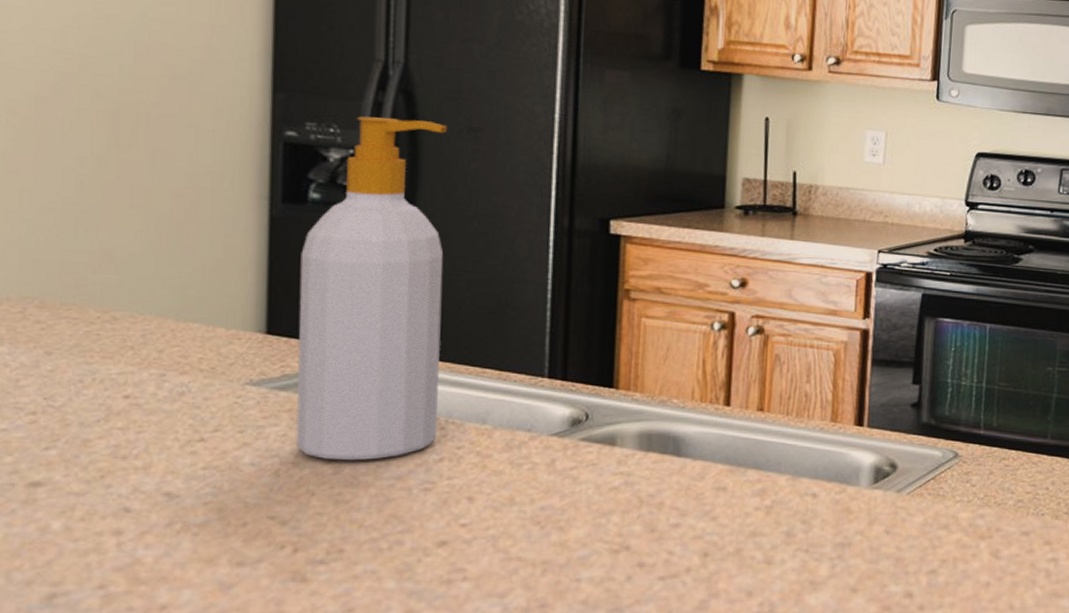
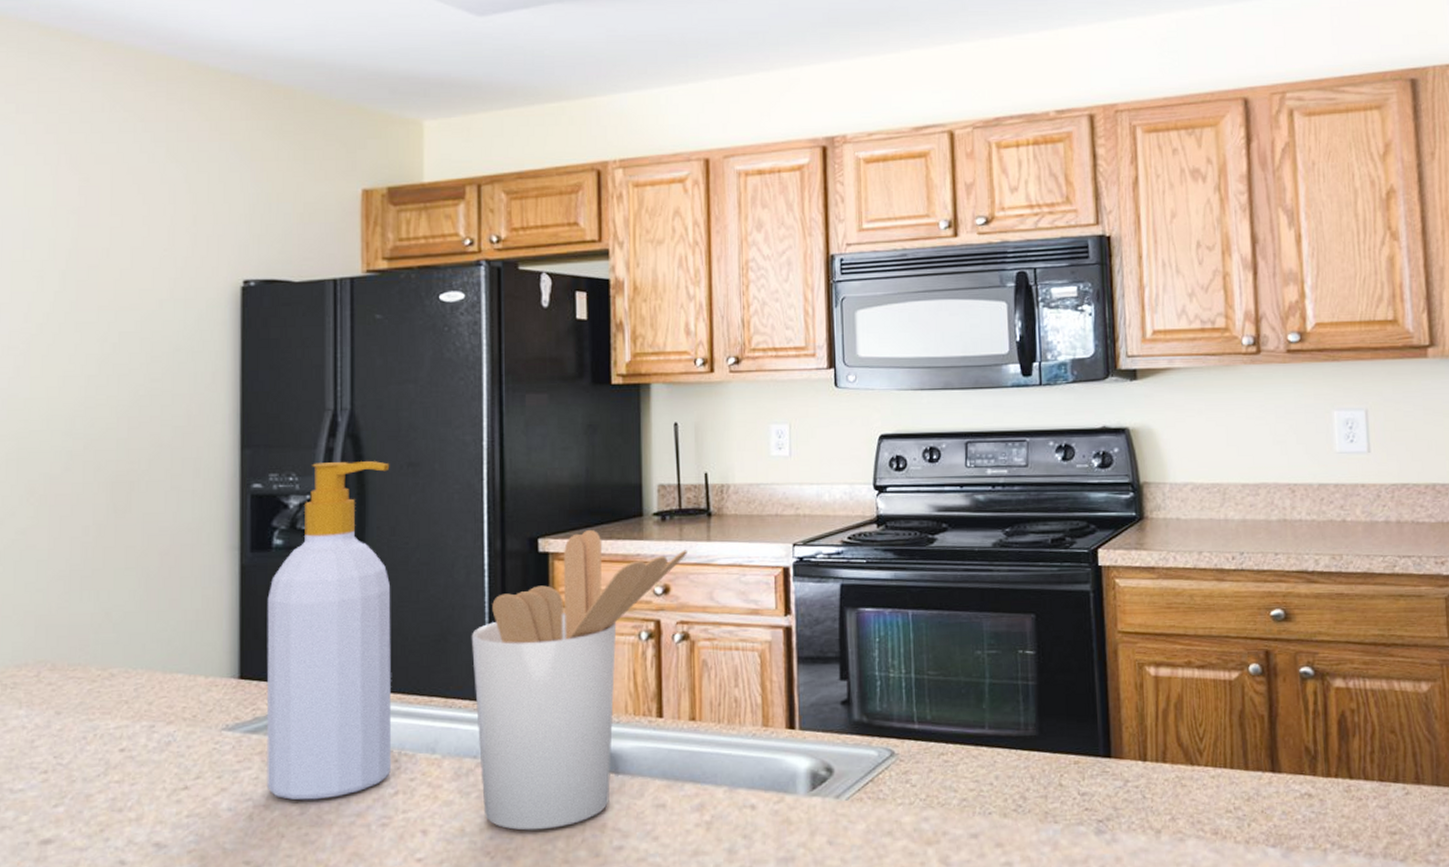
utensil holder: none [531,215,769,504] -> present [471,529,687,831]

